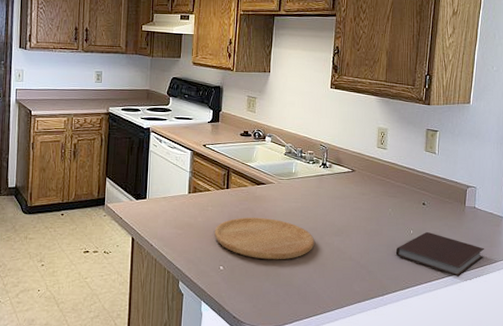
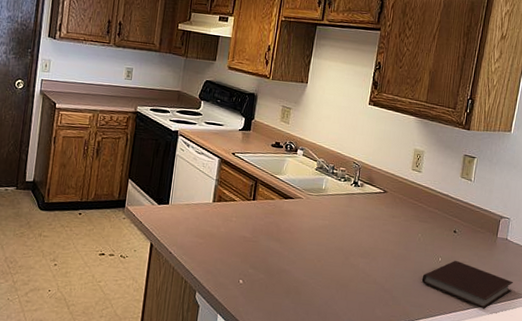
cutting board: present [214,217,315,260] -> none [236,231,340,278]

